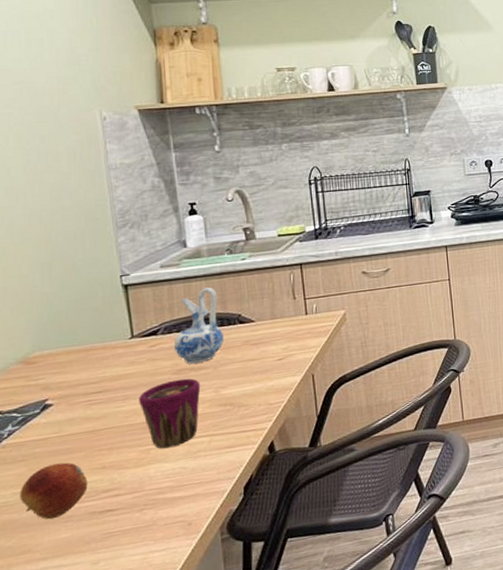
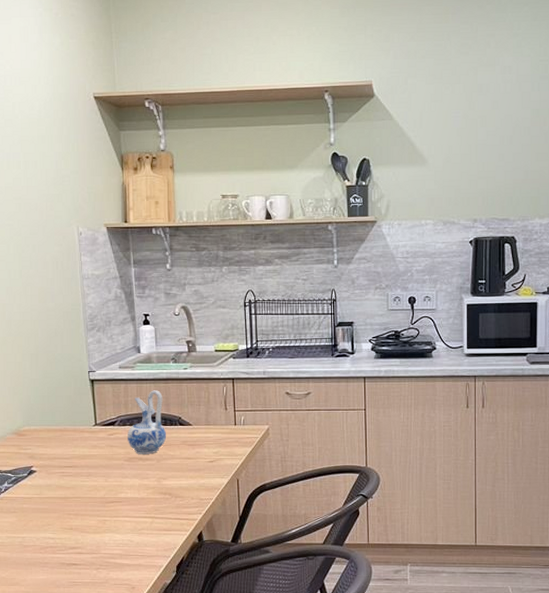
fruit: present [19,462,88,520] -> none [12,519,59,563]
cup: present [139,378,201,449] -> none [99,466,146,522]

